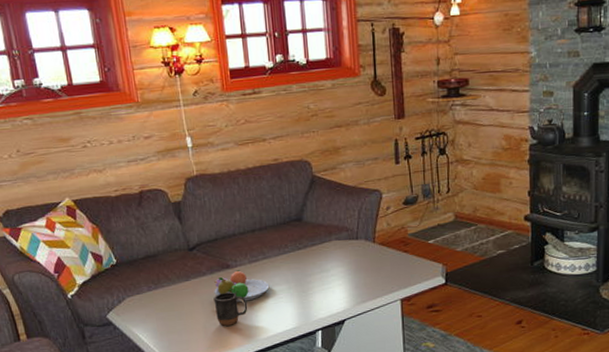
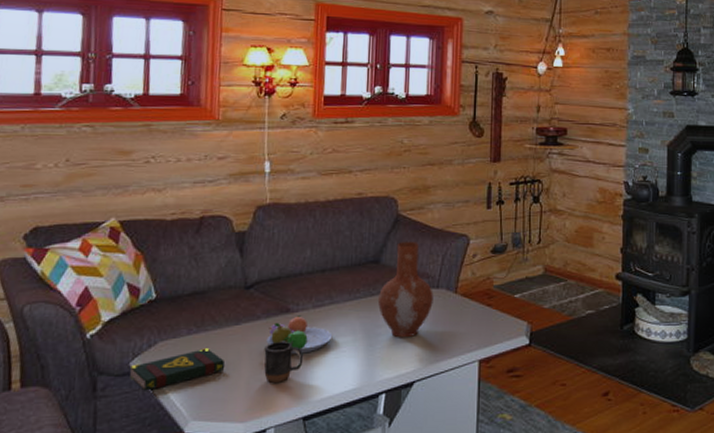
book: none [107,301,184,337] -> present [129,348,226,391]
vase: none [305,199,354,284] -> present [378,241,433,338]

